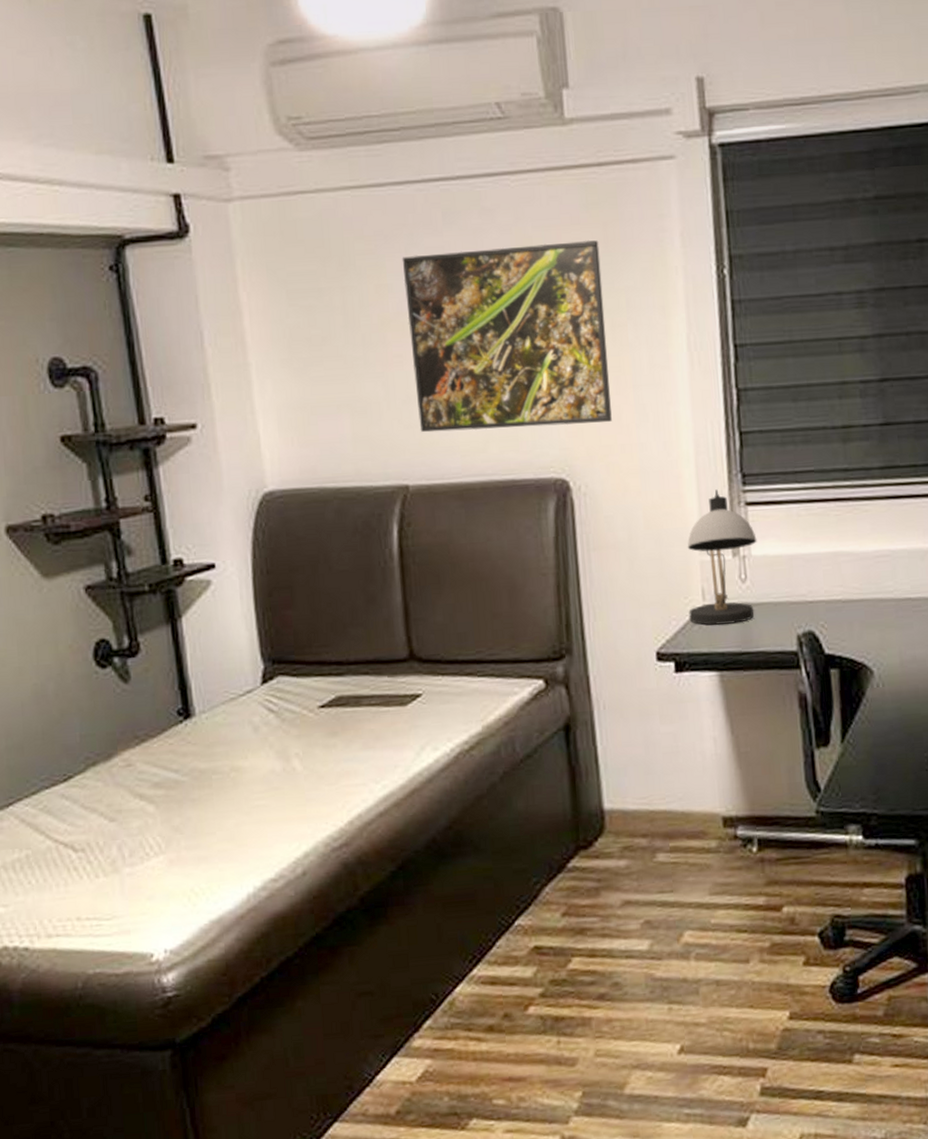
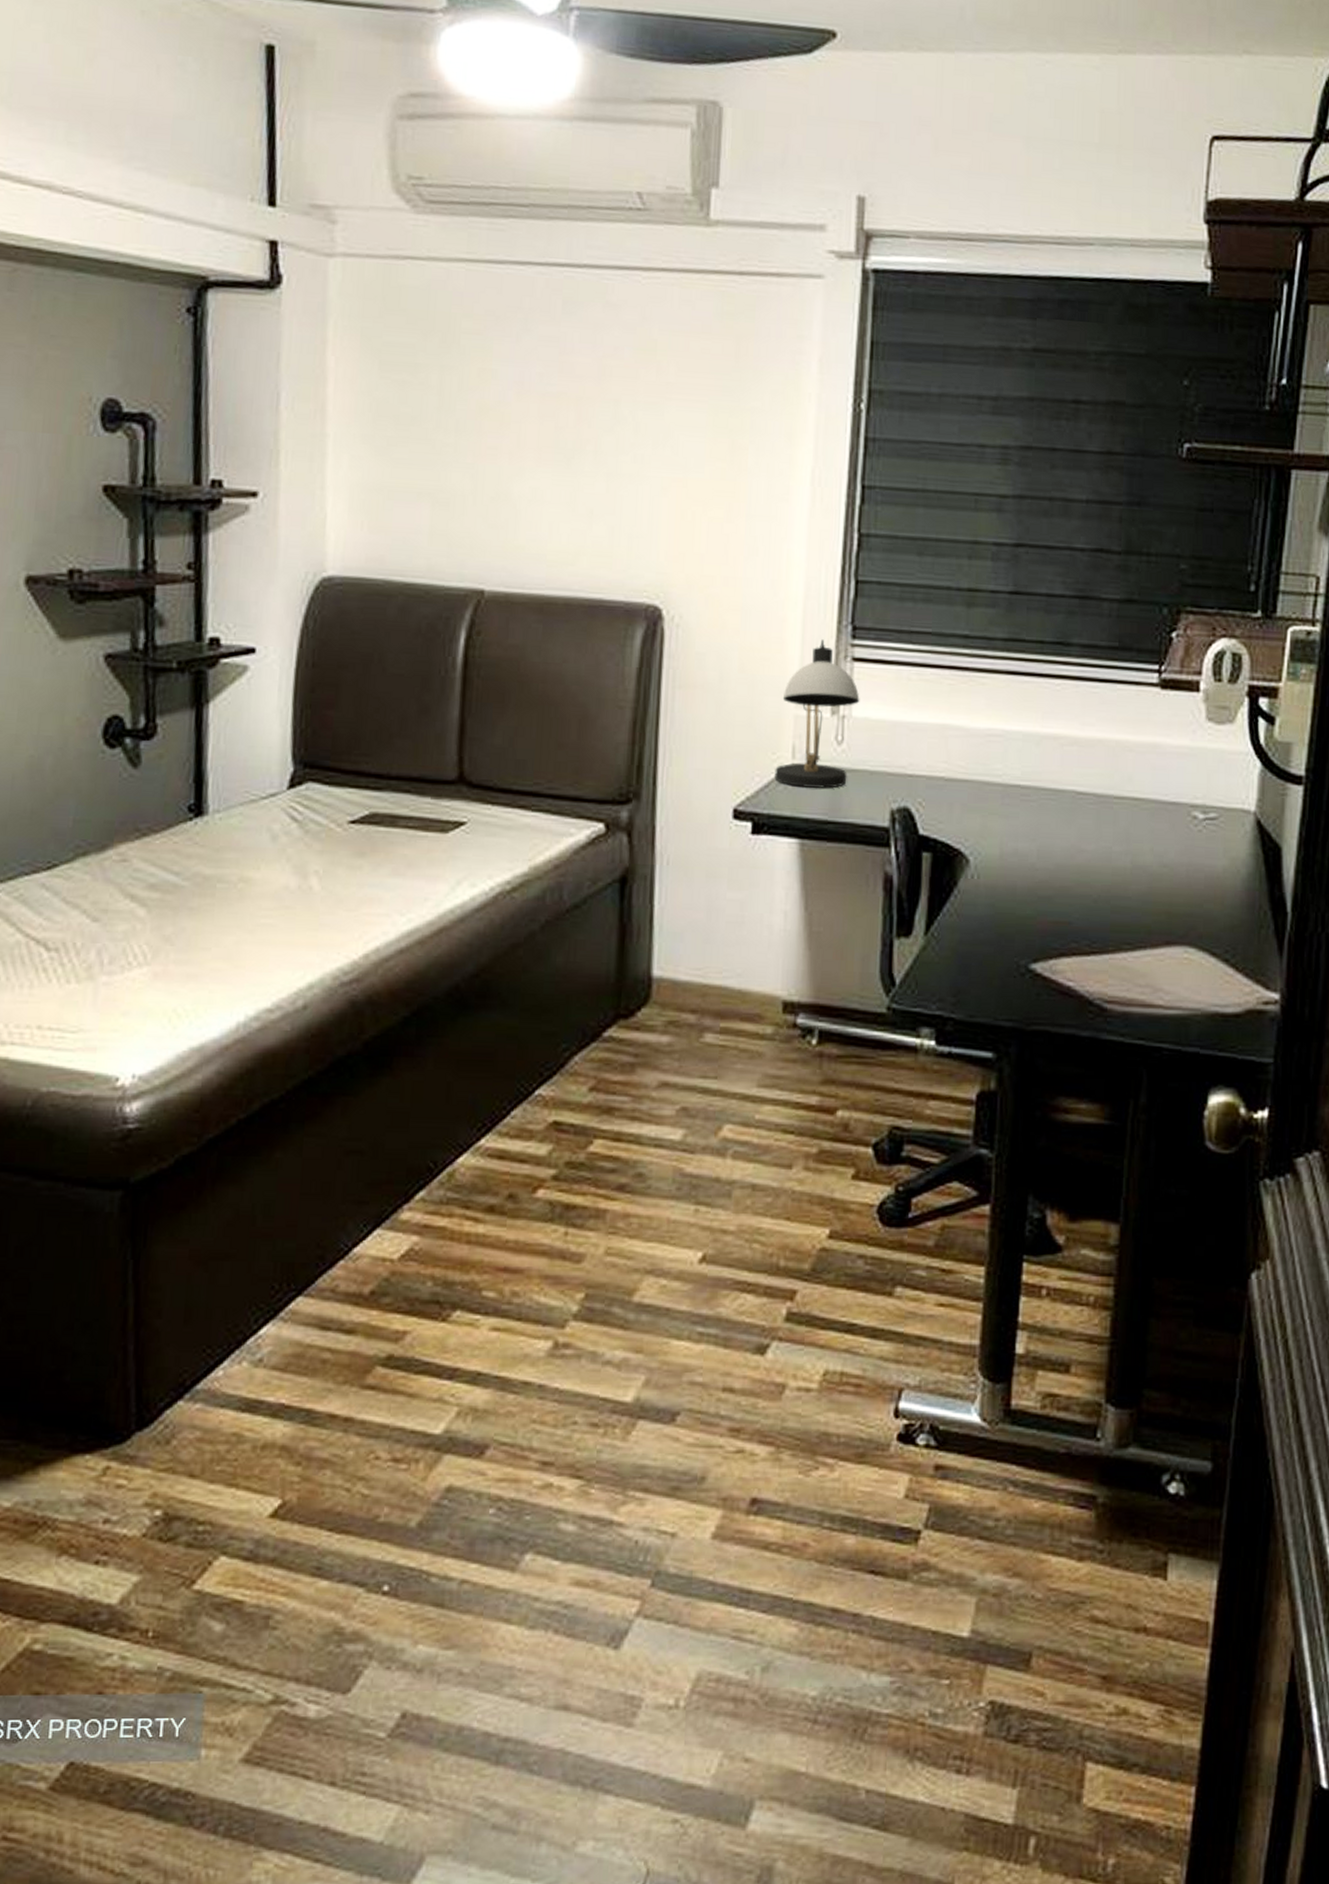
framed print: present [402,240,612,433] -> none [505,342,729,550]

